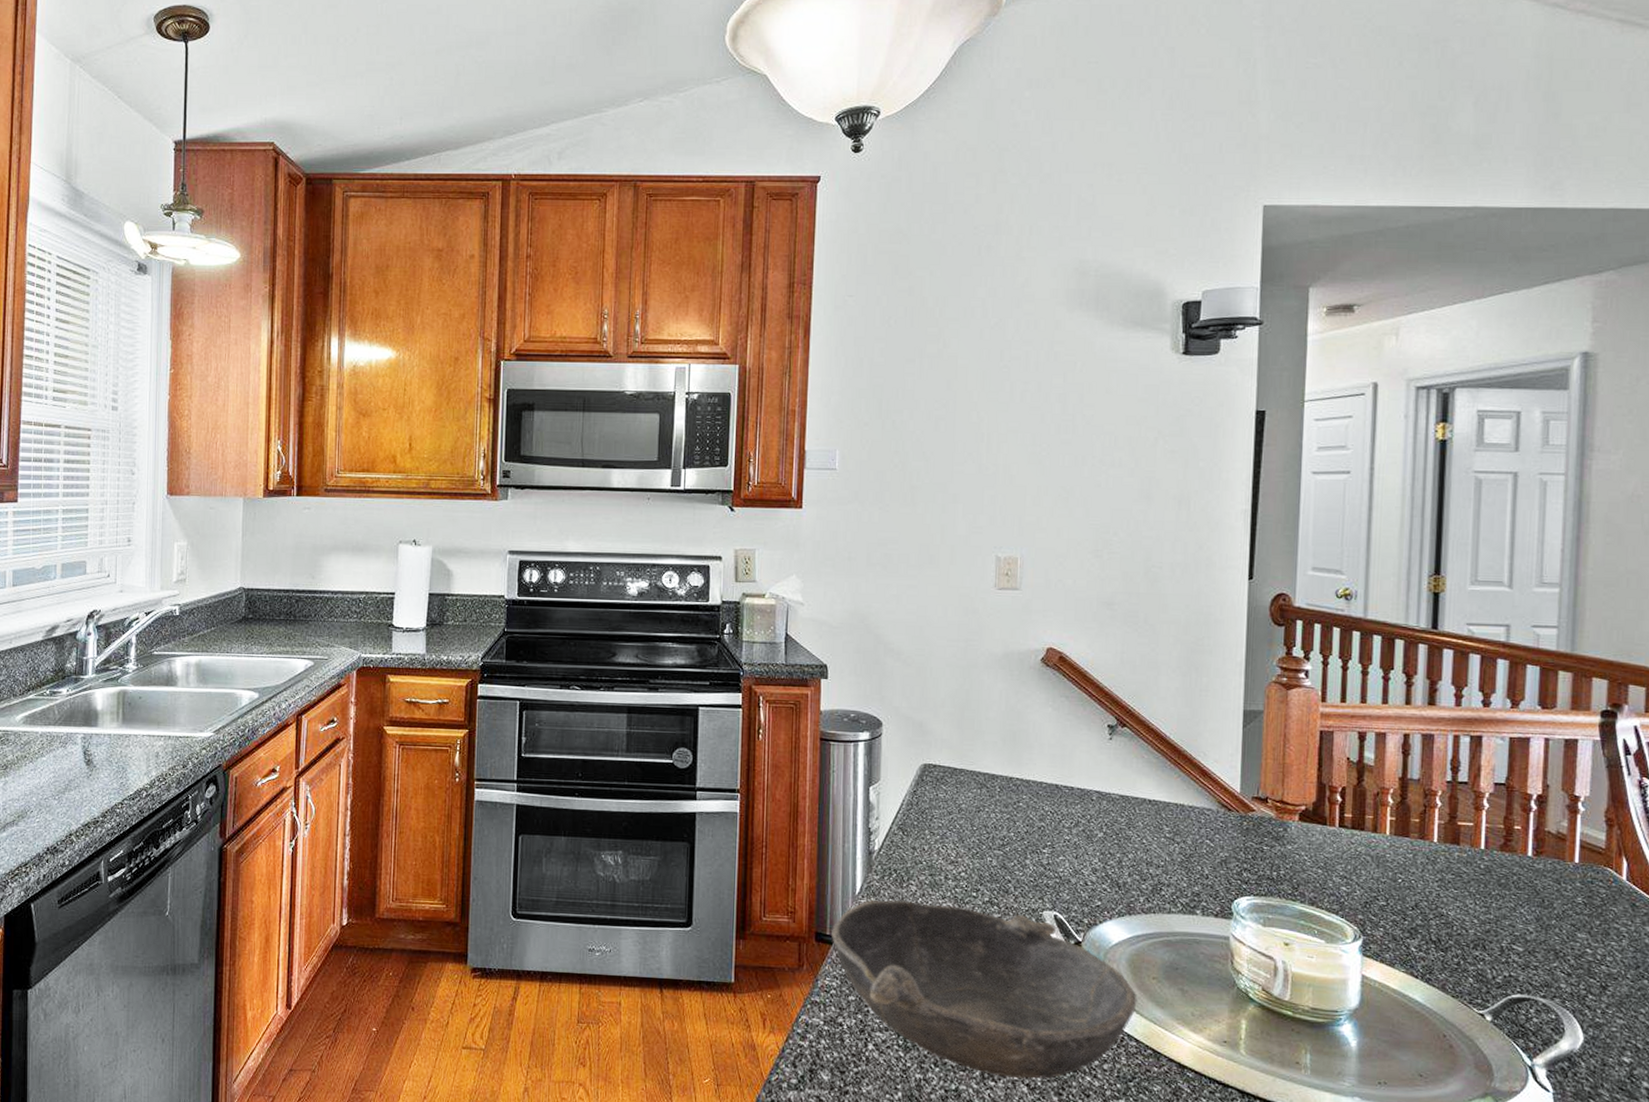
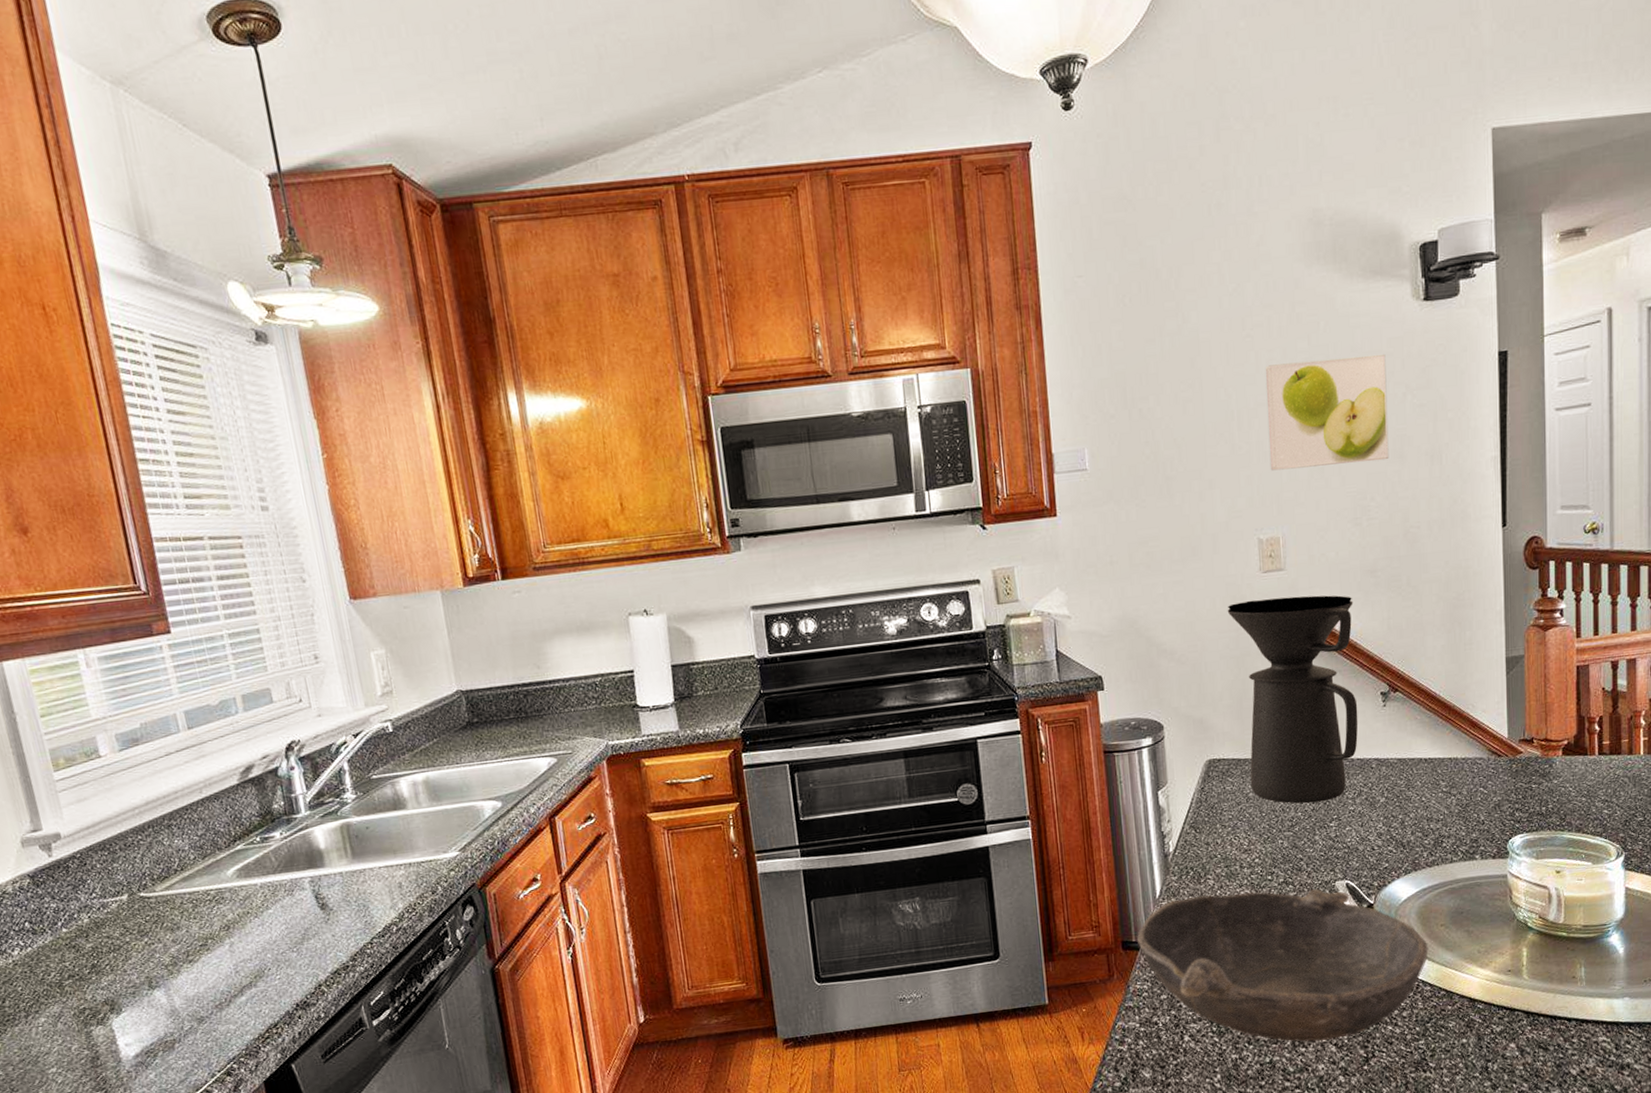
coffee maker: none [958,614,1087,826] -> present [1227,595,1358,804]
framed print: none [1015,396,1140,499] -> present [1266,355,1389,471]

